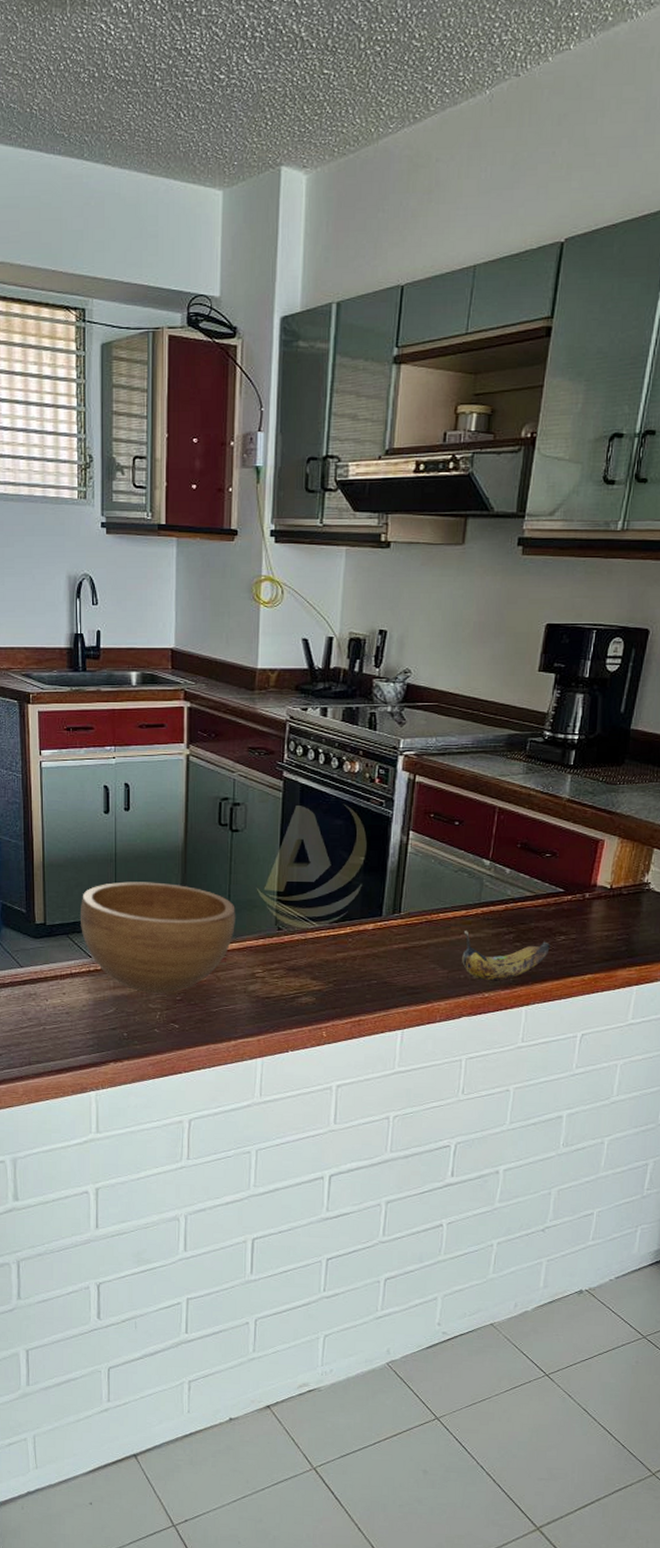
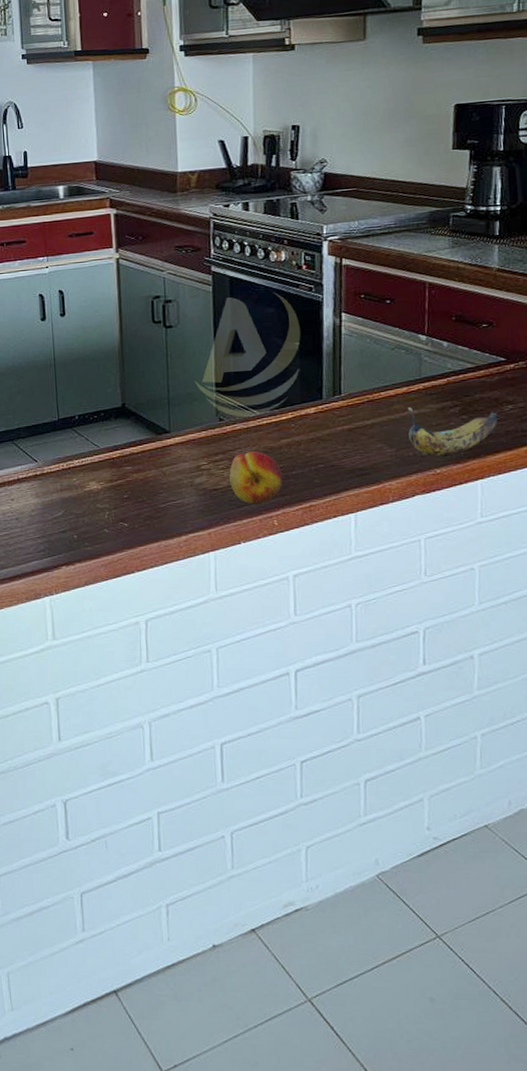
bowl: present [79,881,235,994] -> none [23,383,177,494]
fruit: none [283,963,336,1015] -> present [229,451,283,505]

